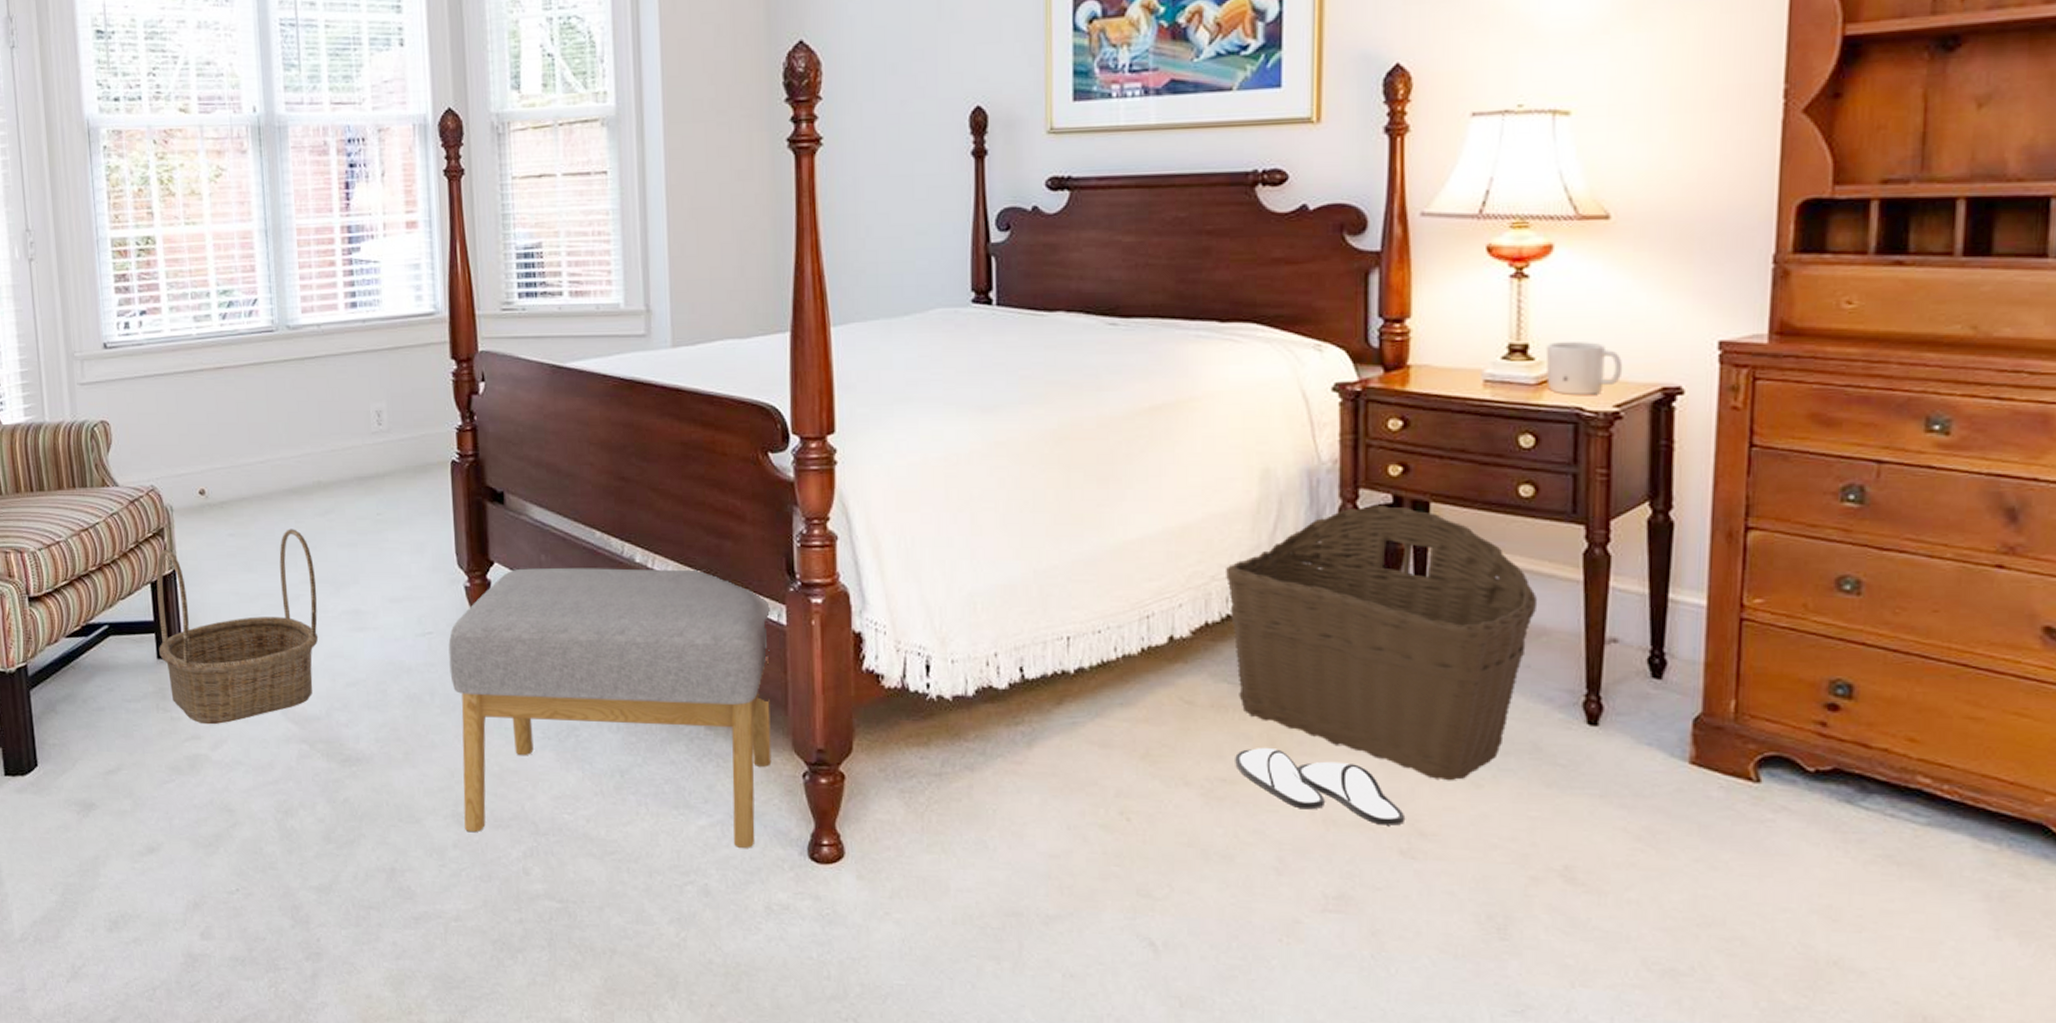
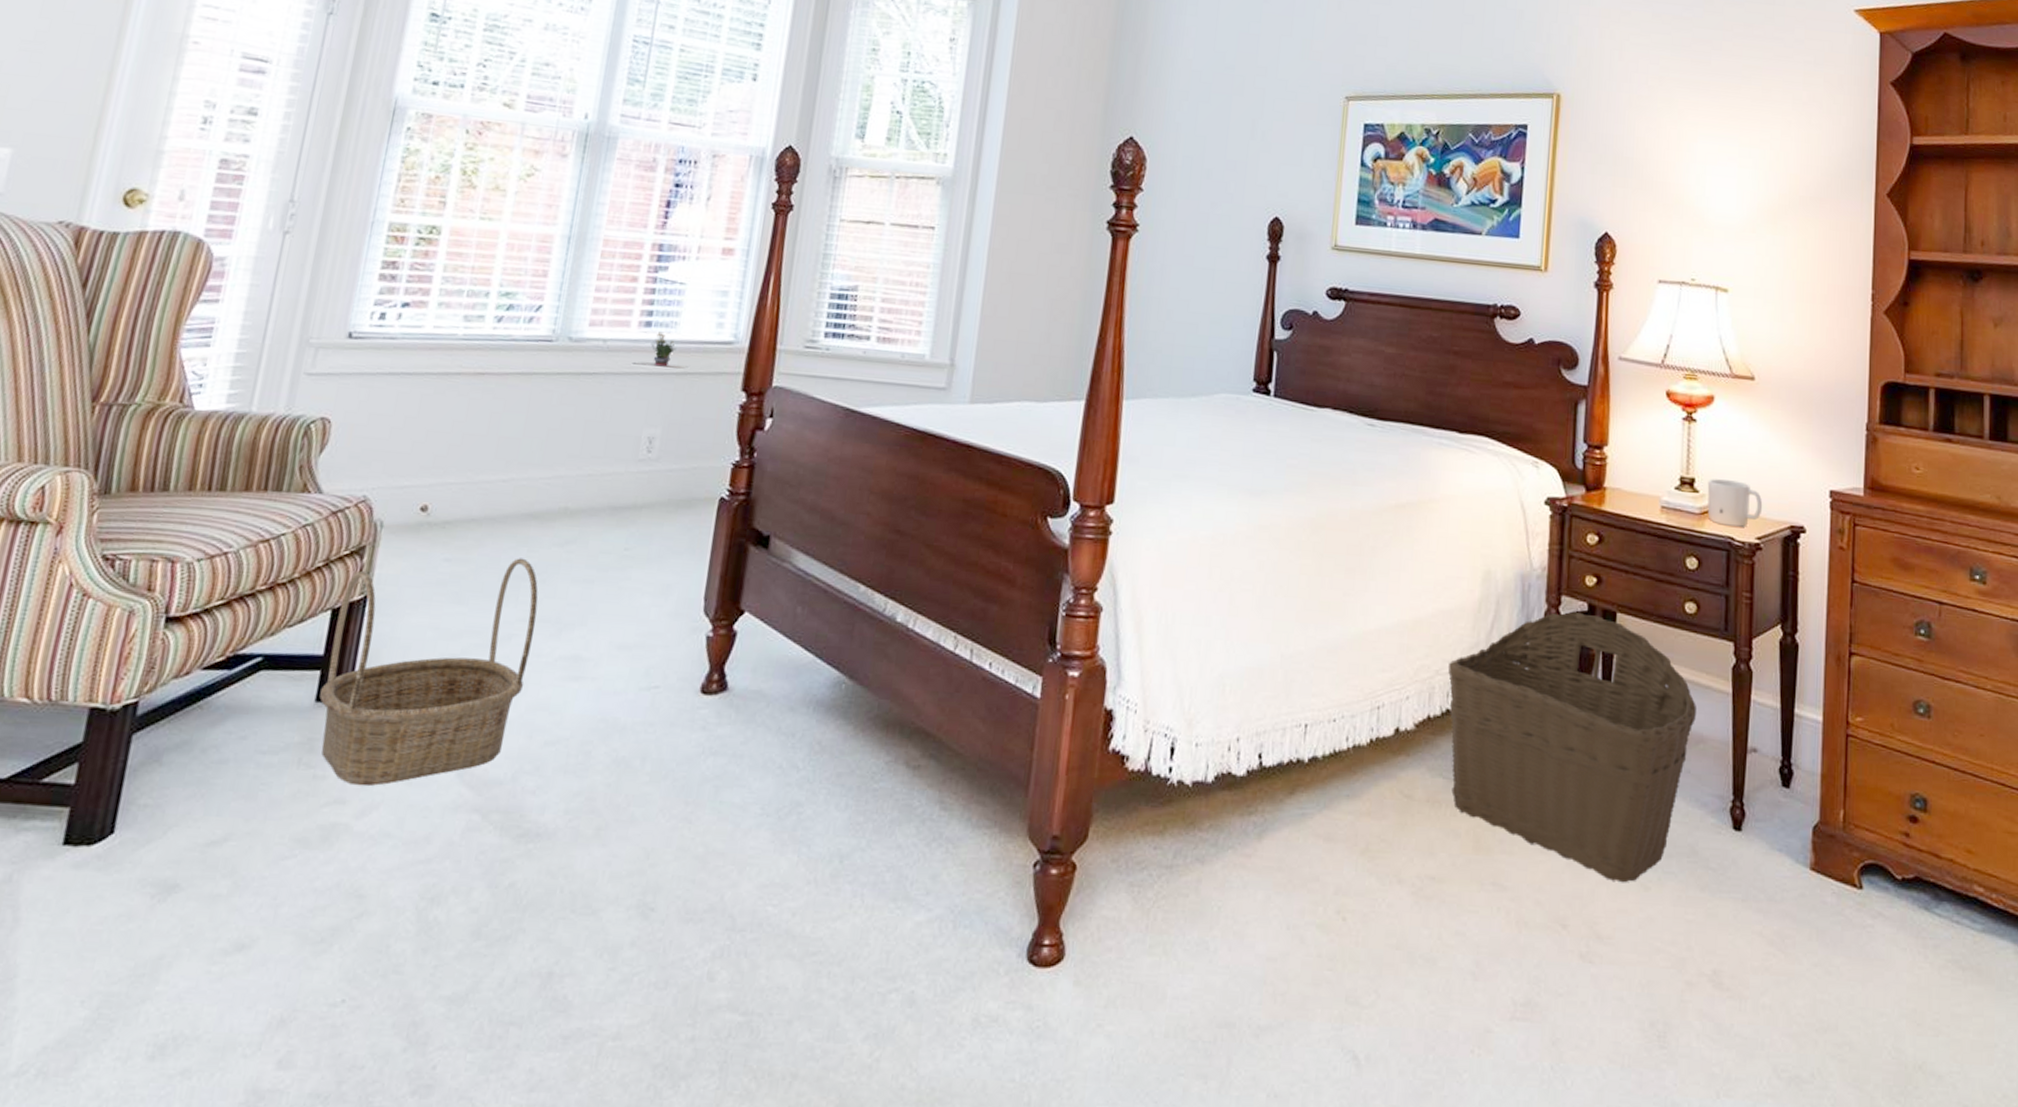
potted flower: none [348,311,398,346] -> present [633,331,689,370]
footstool: present [448,567,772,848] -> none [649,620,1026,949]
slippers: present [1235,747,1404,826] -> none [1444,844,1585,928]

